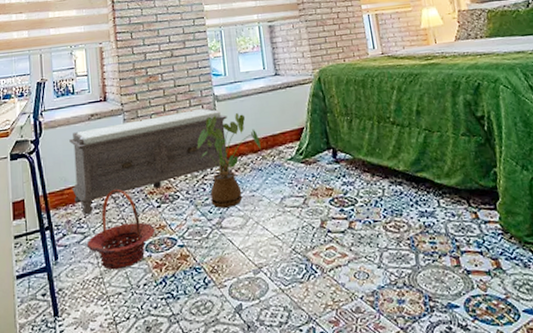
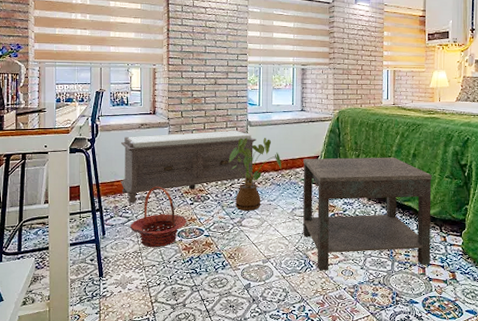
side table: none [285,118,464,277] -> present [303,157,432,271]

